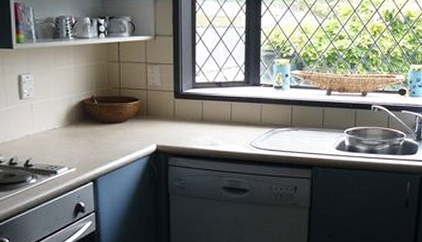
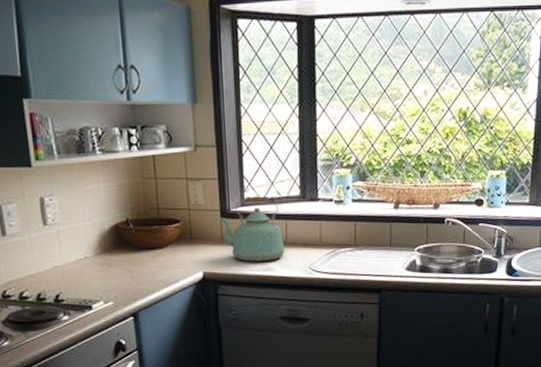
kettle: none [174,80,229,137] -> present [221,196,285,262]

